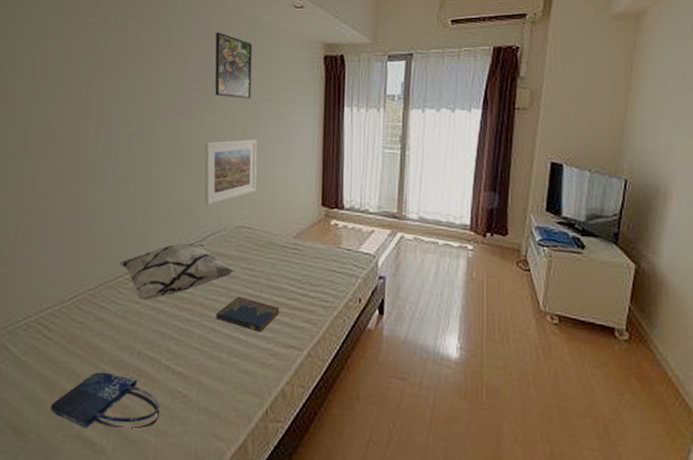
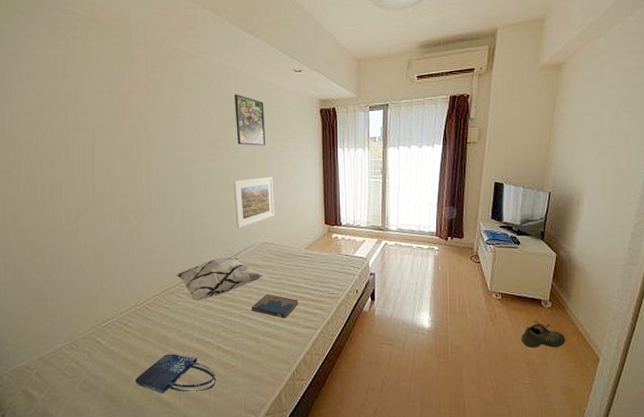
shoe: none [585,357,649,399] -> present [520,320,565,348]

